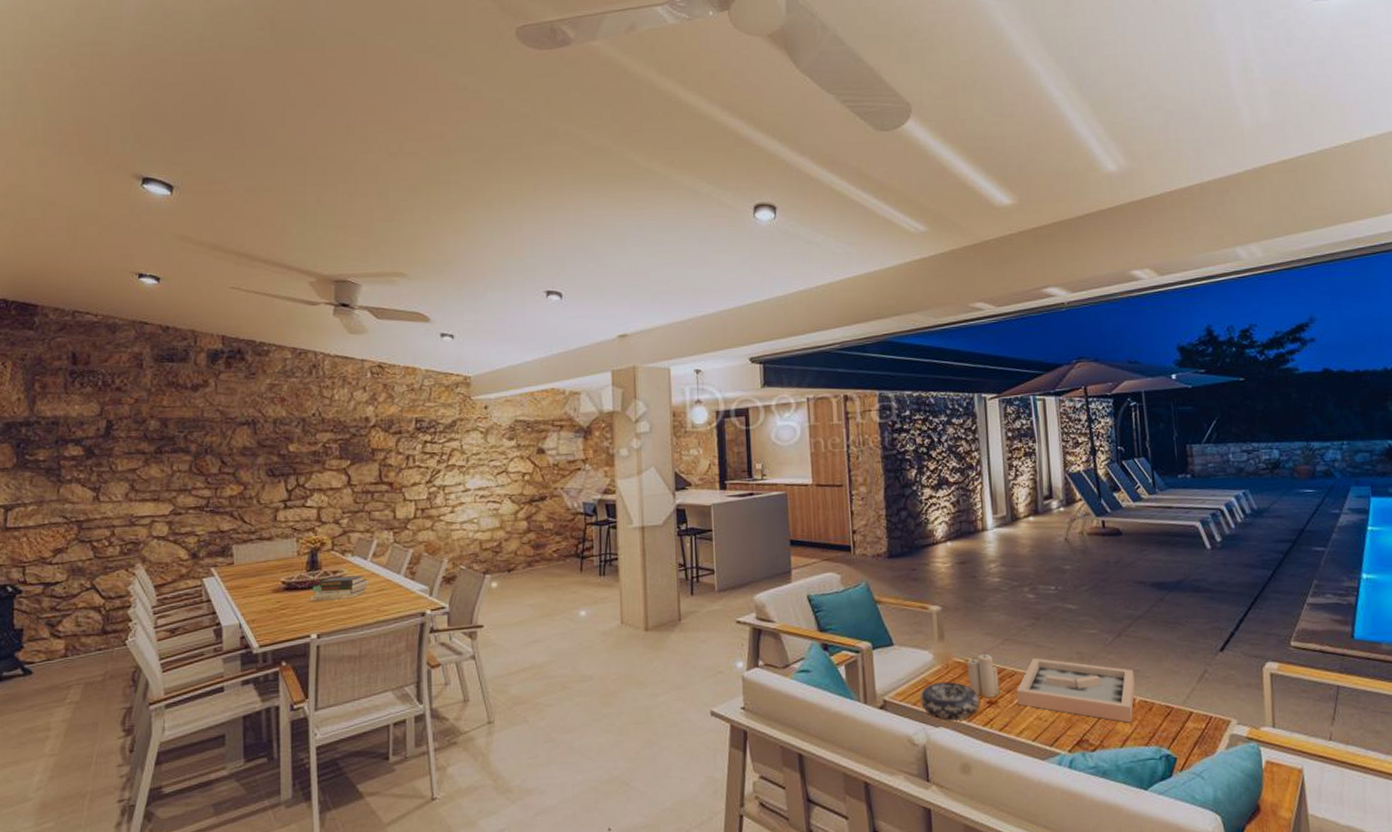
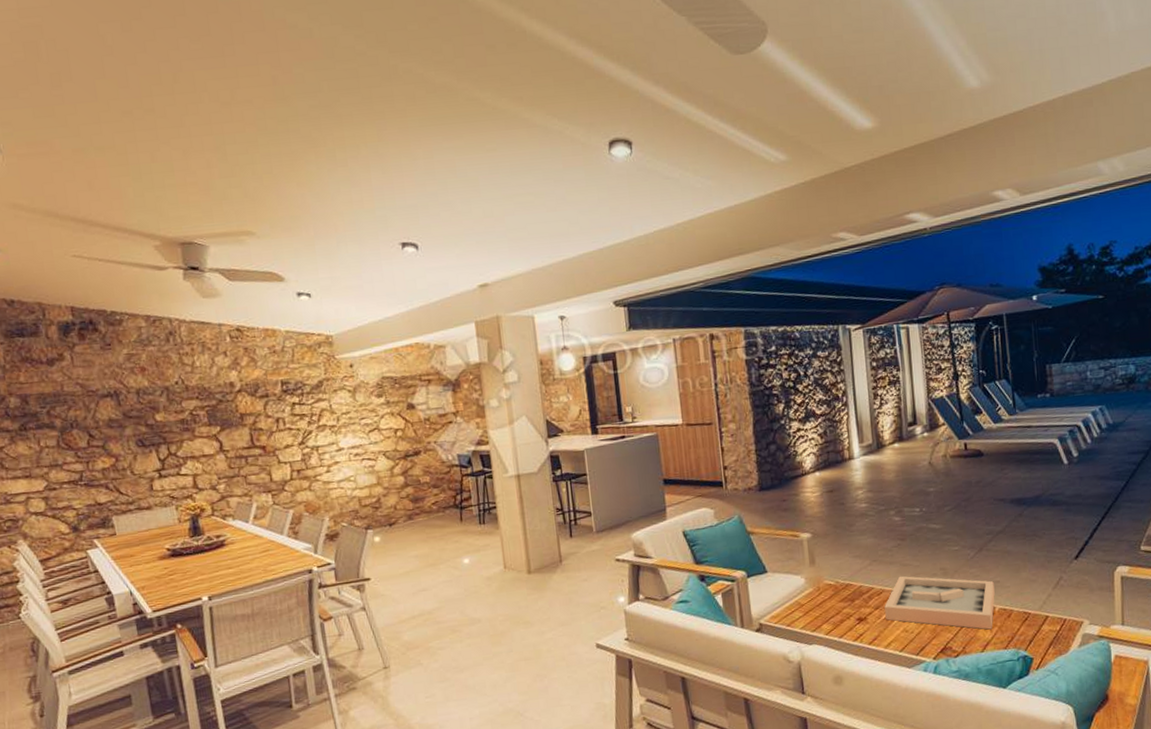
books: present [309,575,370,601] -> none [196,538,254,566]
decorative bowl: present [919,681,981,721] -> none [793,602,851,638]
candle: present [967,652,1001,698] -> none [837,574,870,616]

